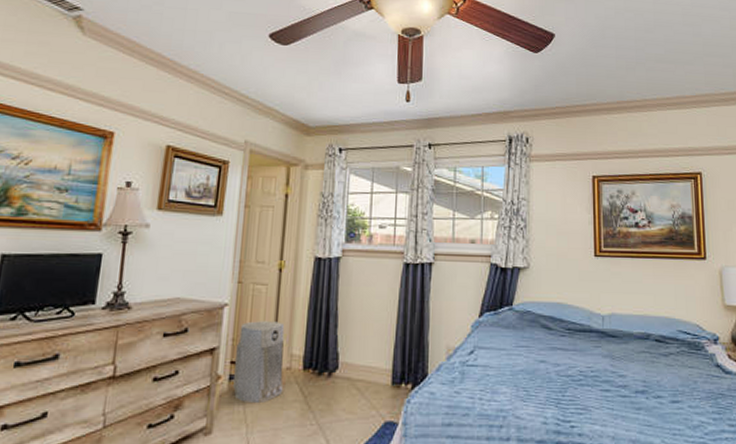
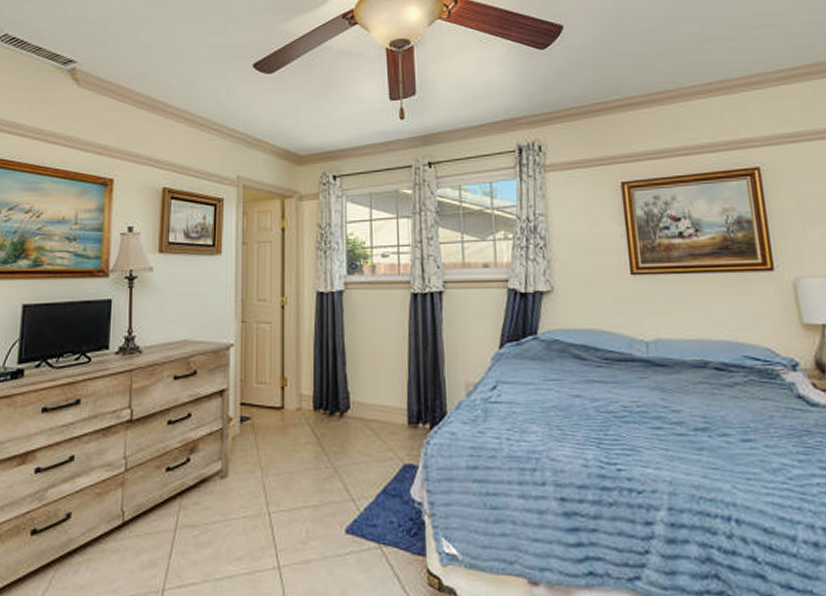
air purifier: present [233,321,285,404] -> none [245,361,295,446]

